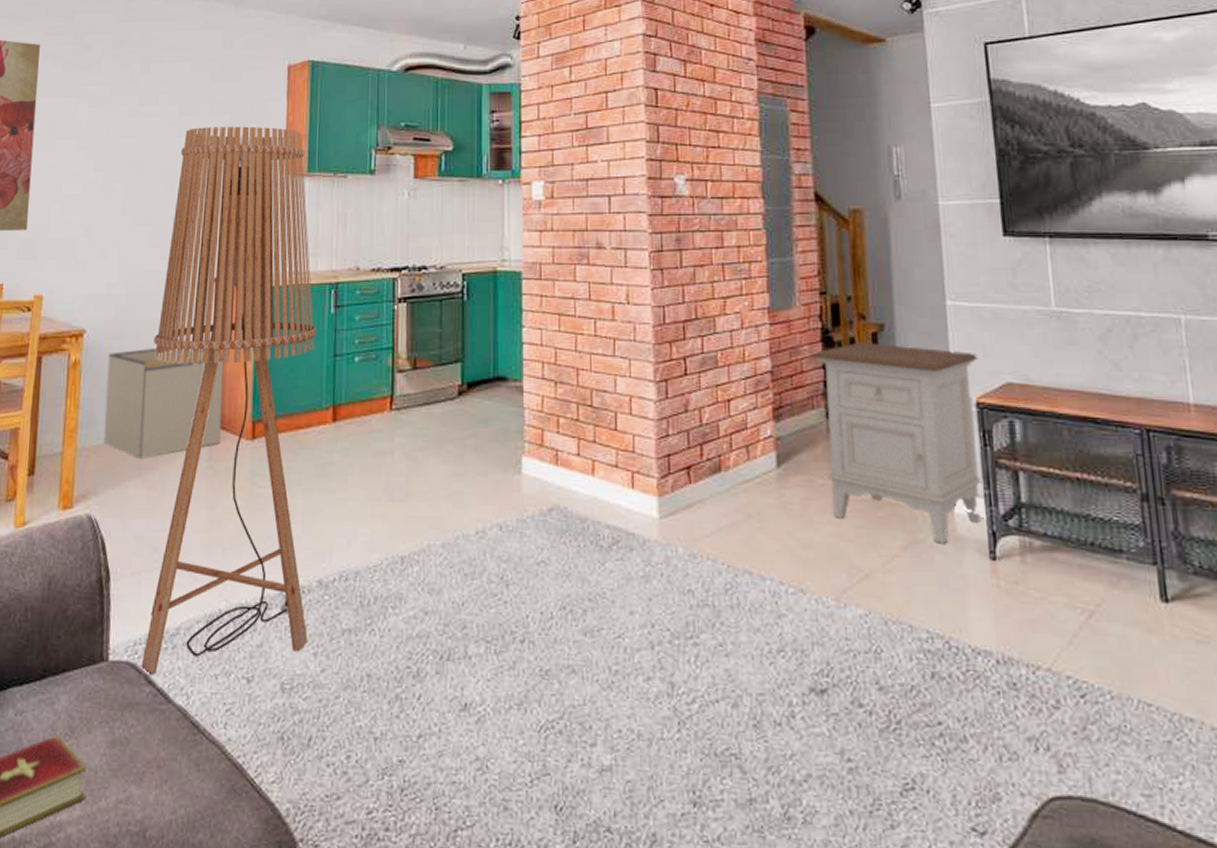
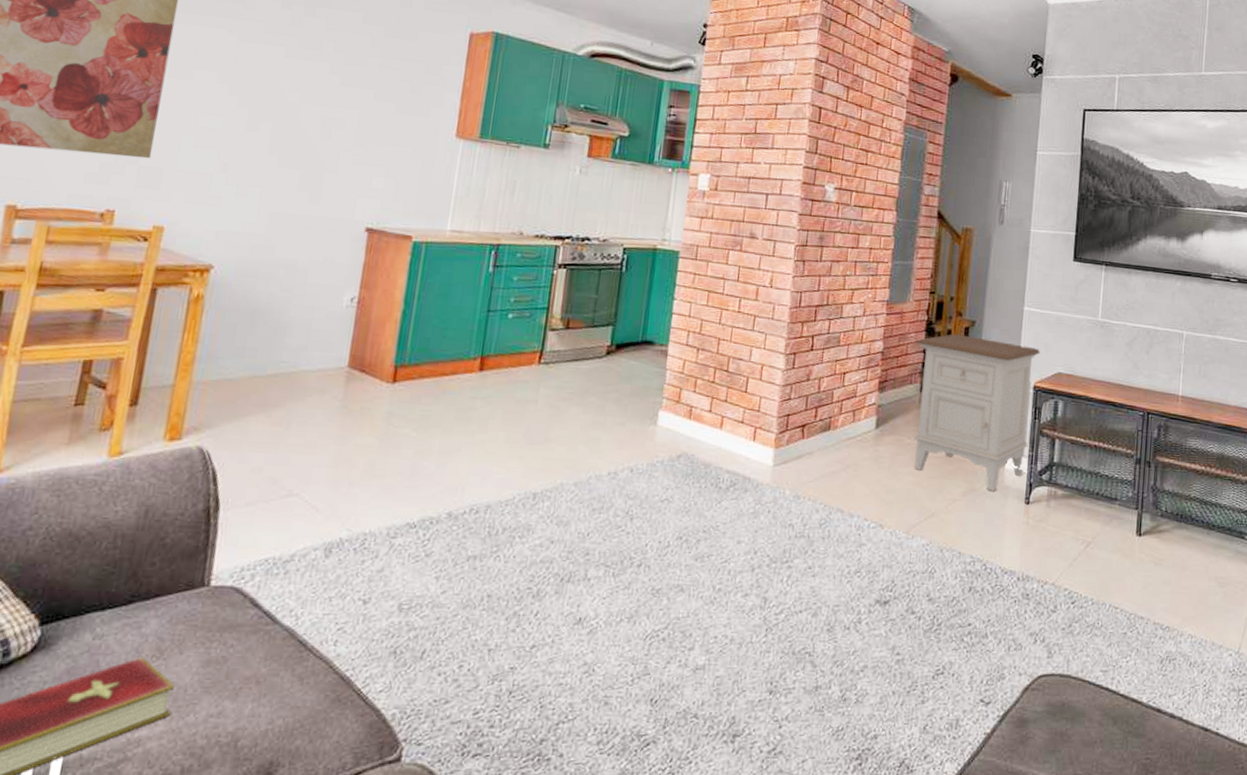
storage bin: present [103,349,224,459] -> none [223,289,371,395]
floor lamp: present [141,126,317,676] -> none [247,79,479,599]

